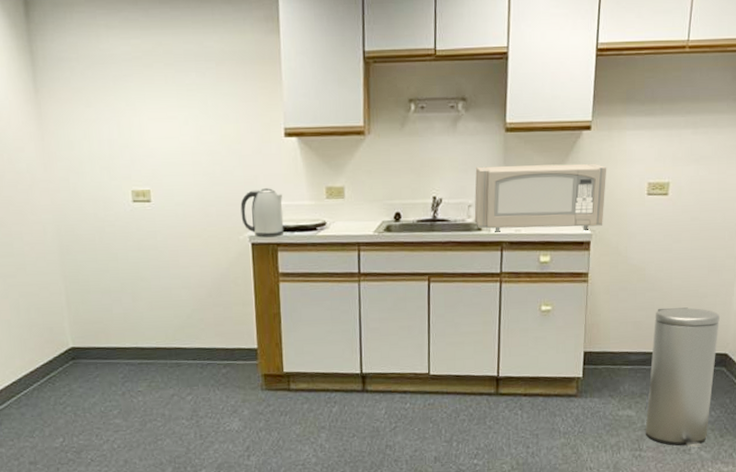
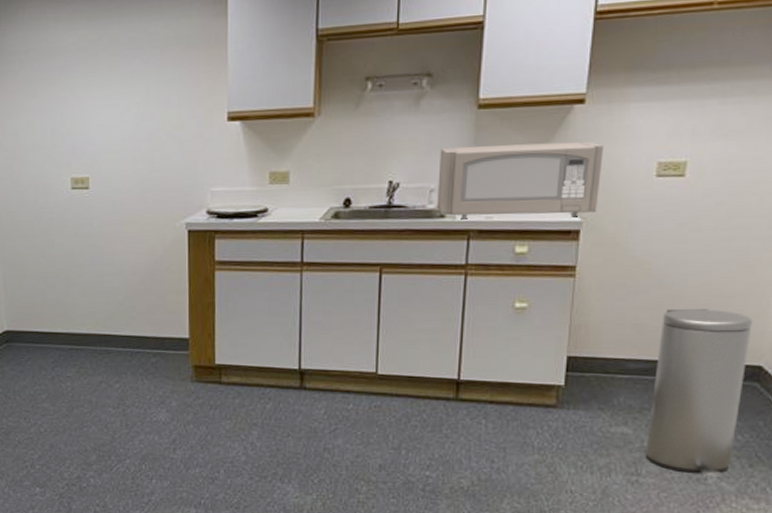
kettle: present [240,188,284,238] -> none [178,174,223,225]

